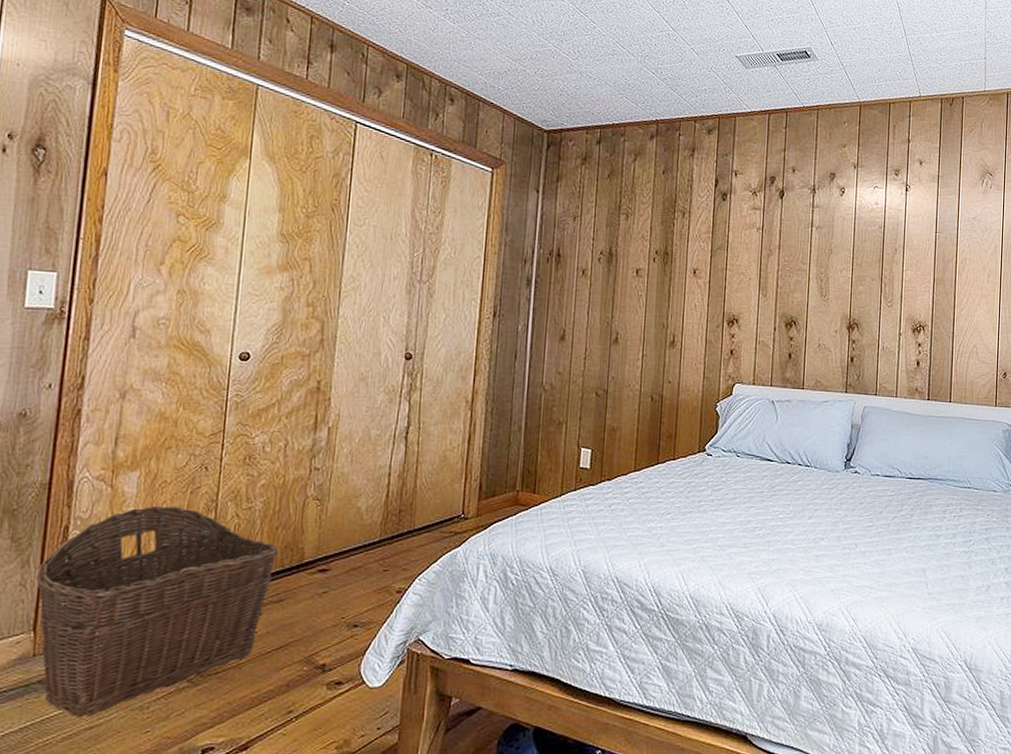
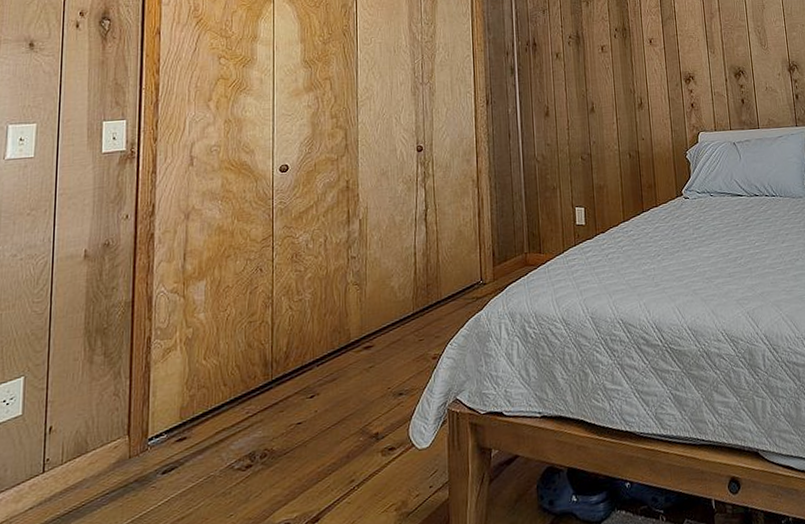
wicker basket: present [35,505,278,718] -> none [126,306,328,510]

